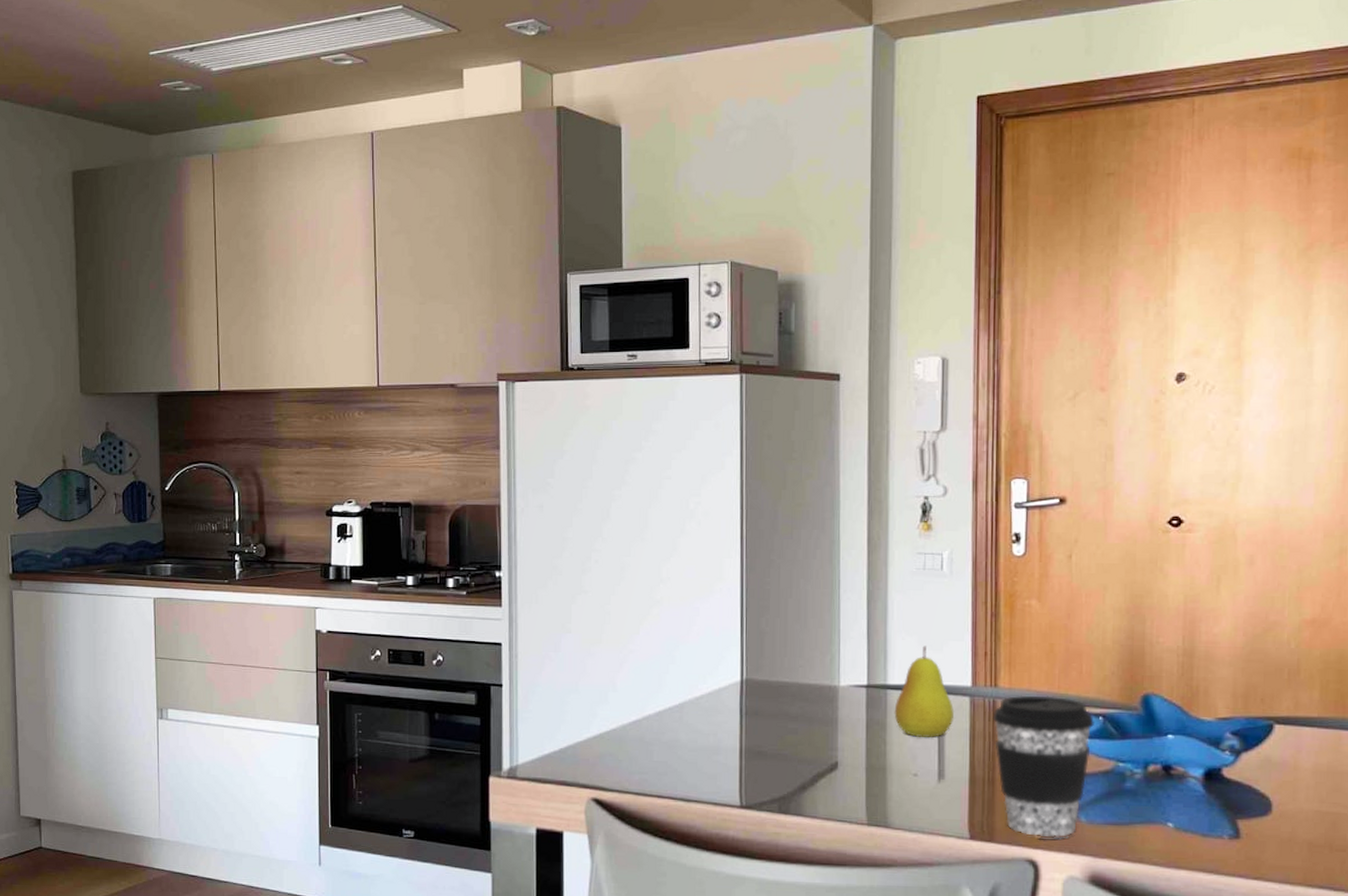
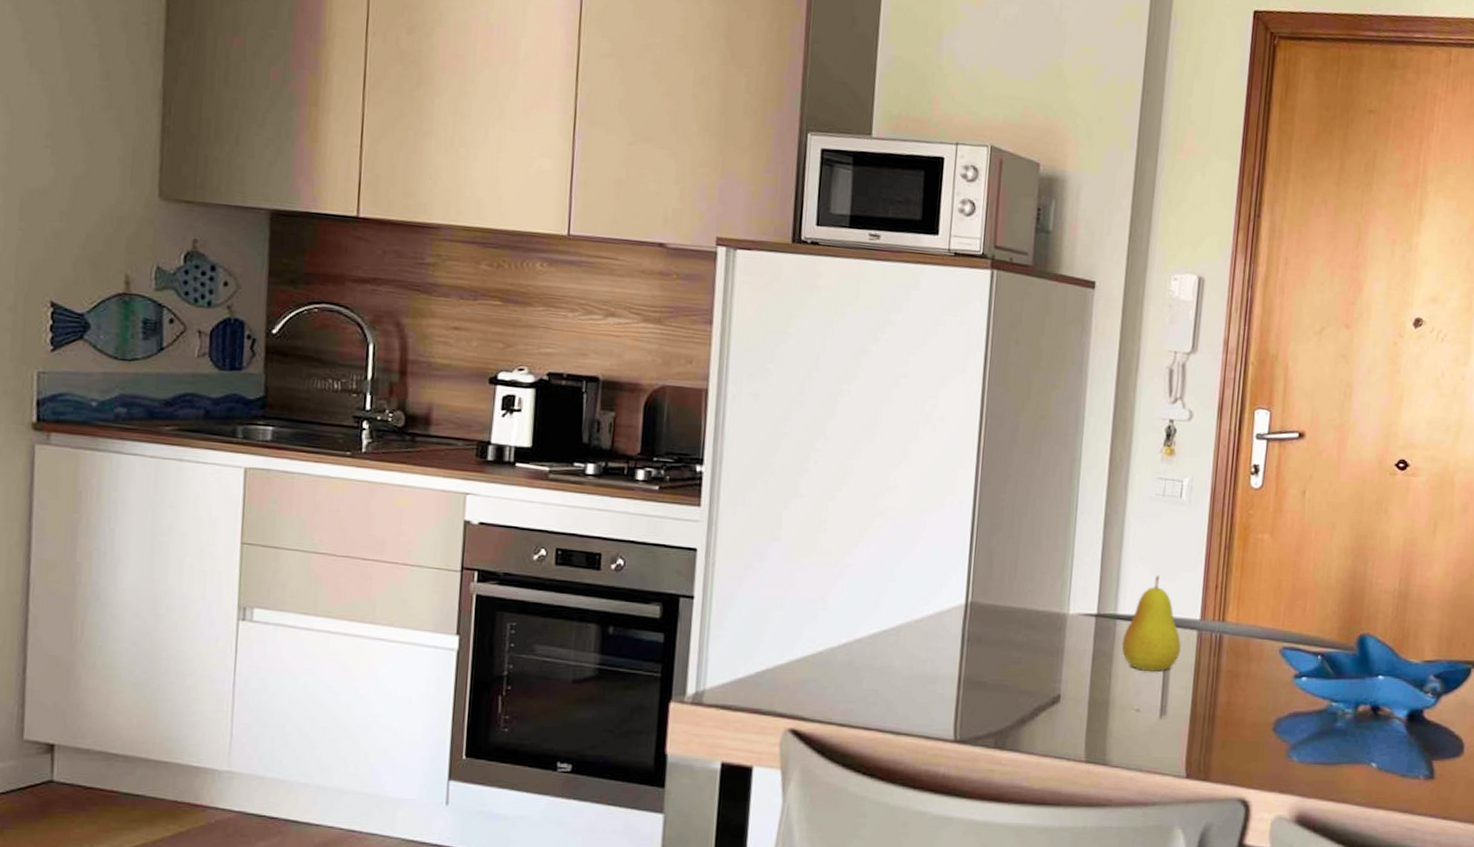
coffee cup: present [992,695,1094,841] -> none [1218,631,1313,780]

